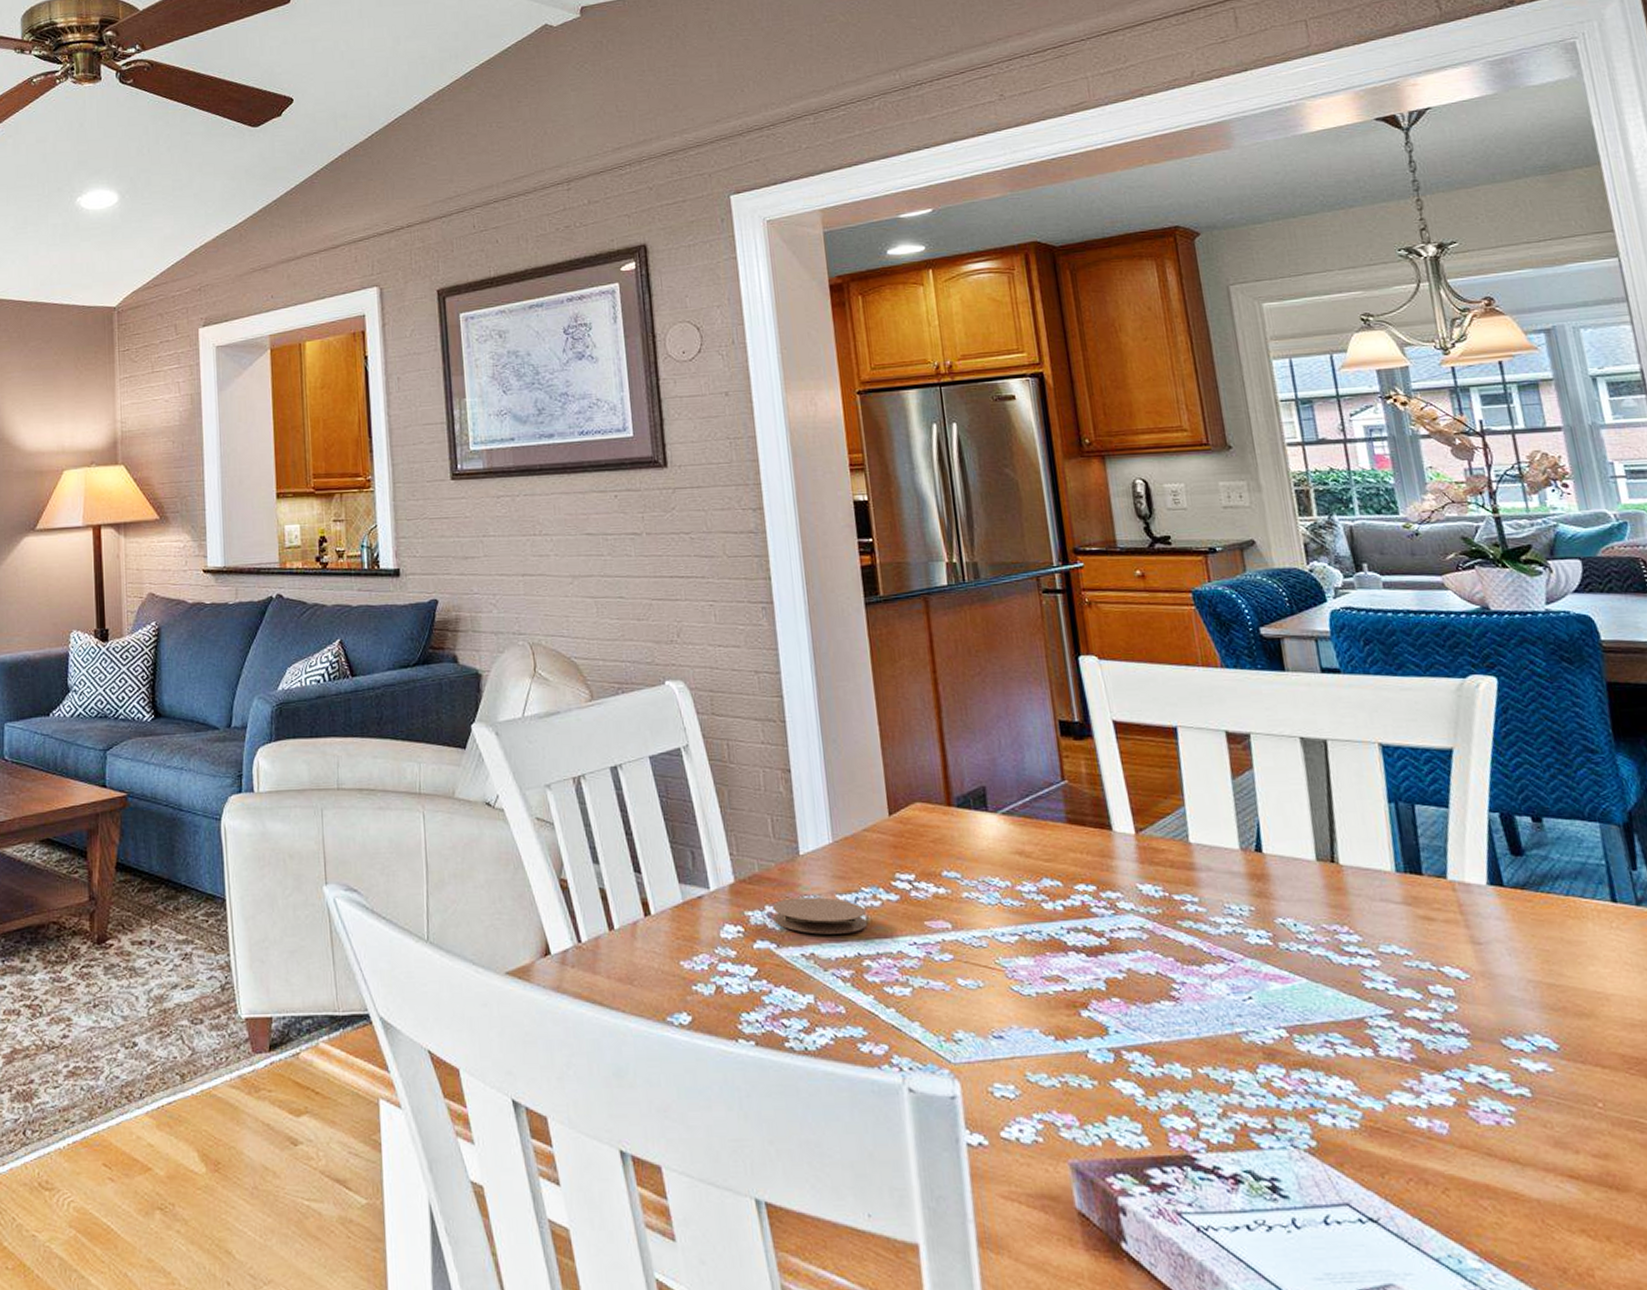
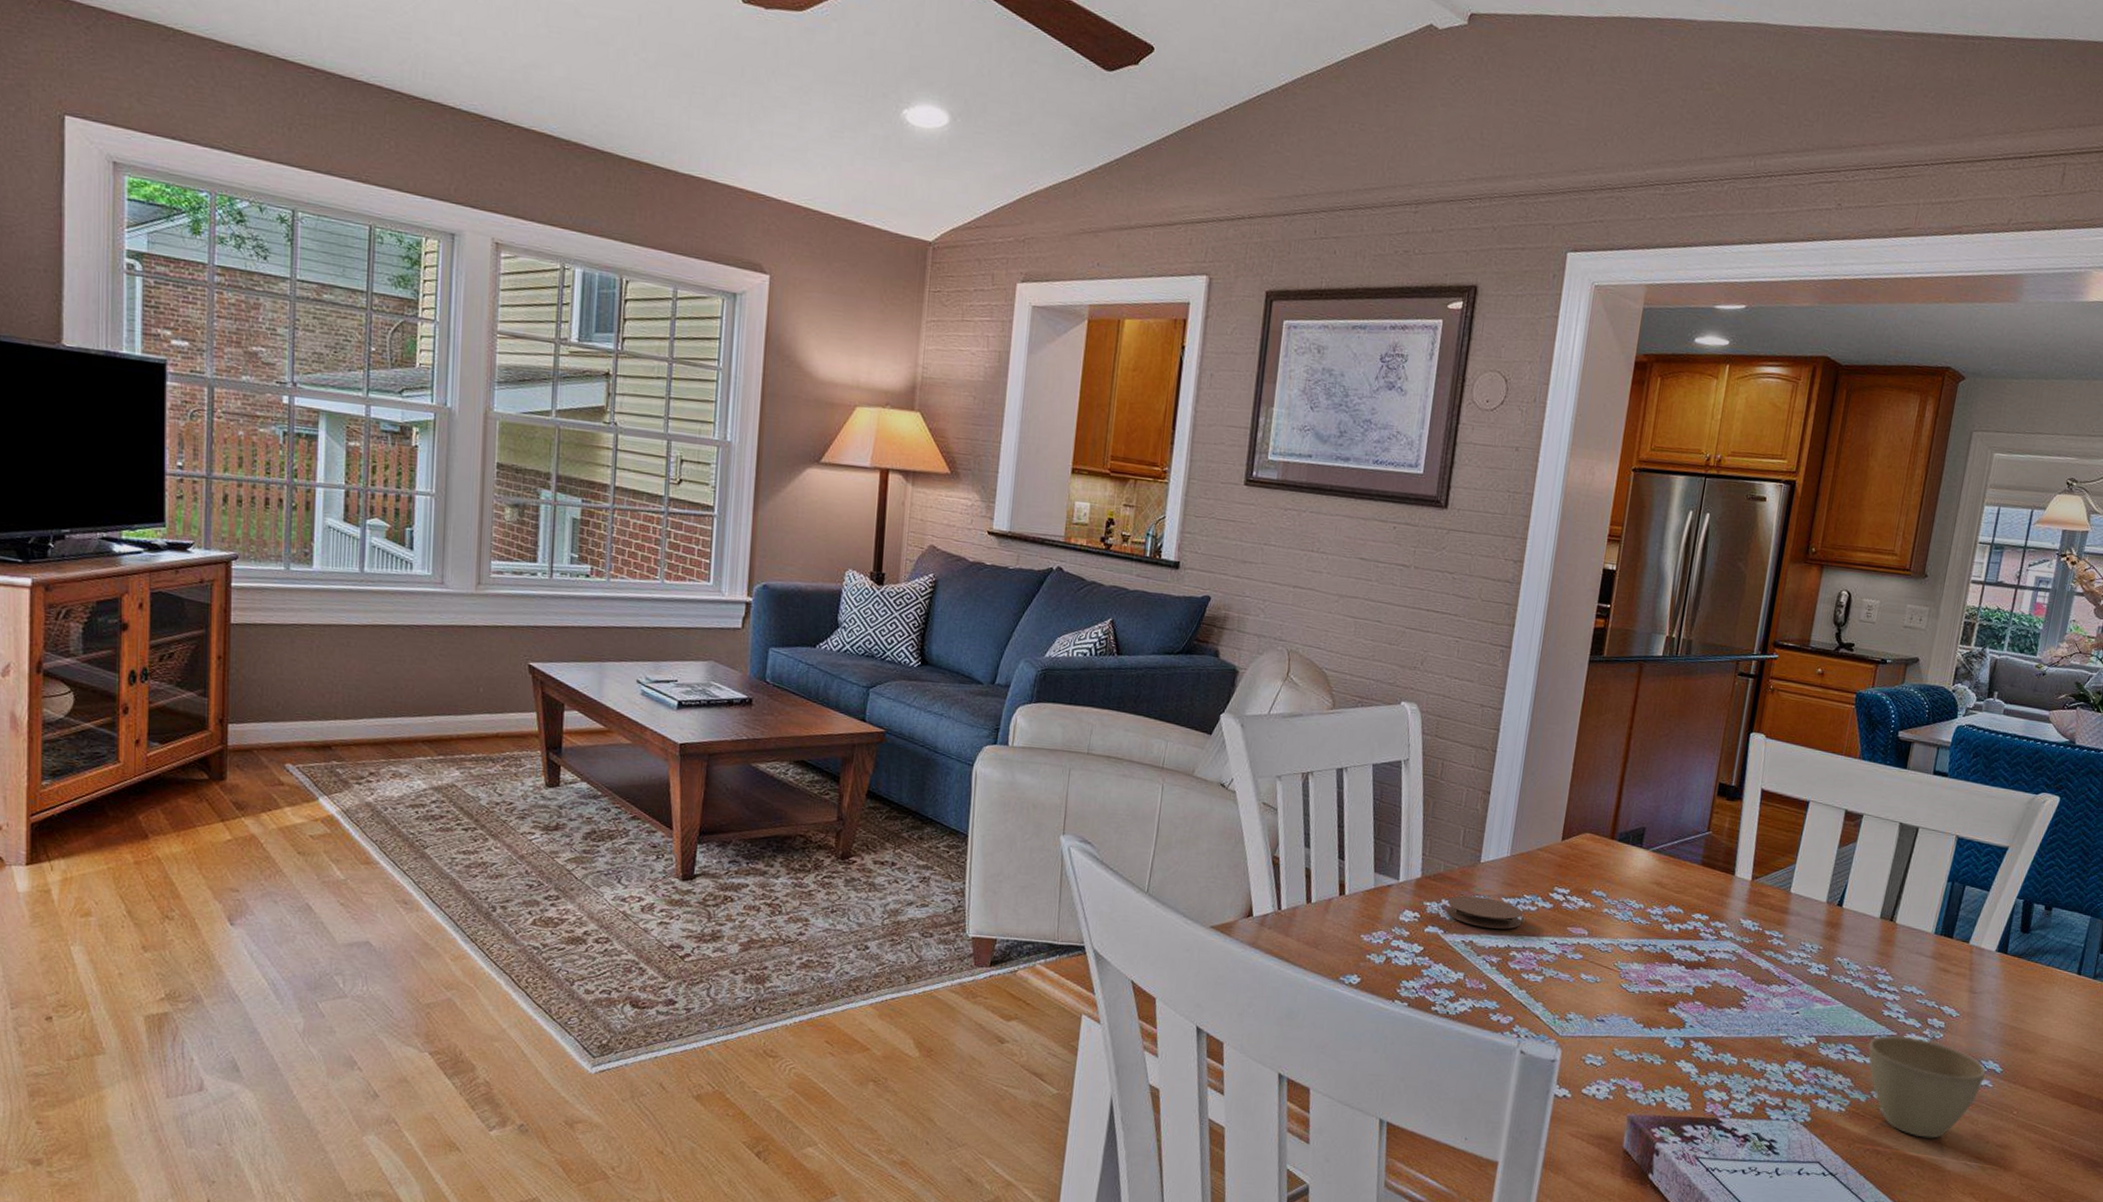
cup: none [1358,1013,1538,1155] -> present [1868,1035,1987,1139]

